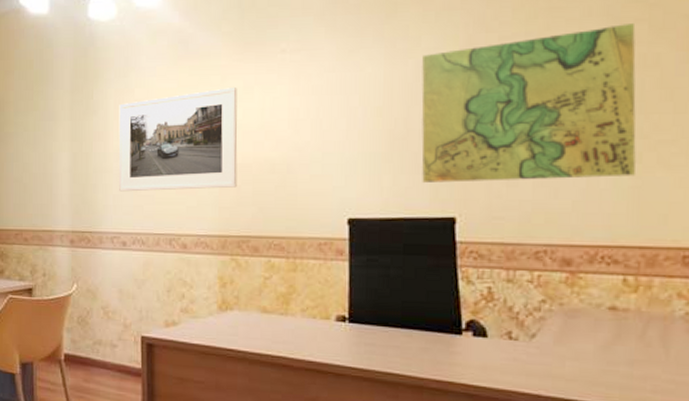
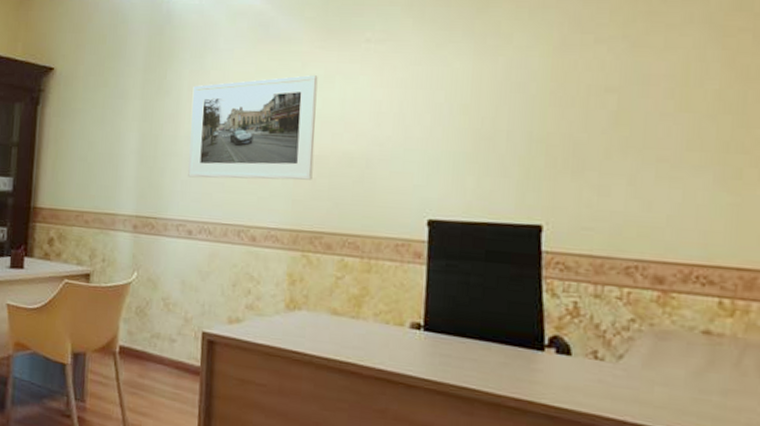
map: present [421,24,636,184] -> none [508,33,739,193]

